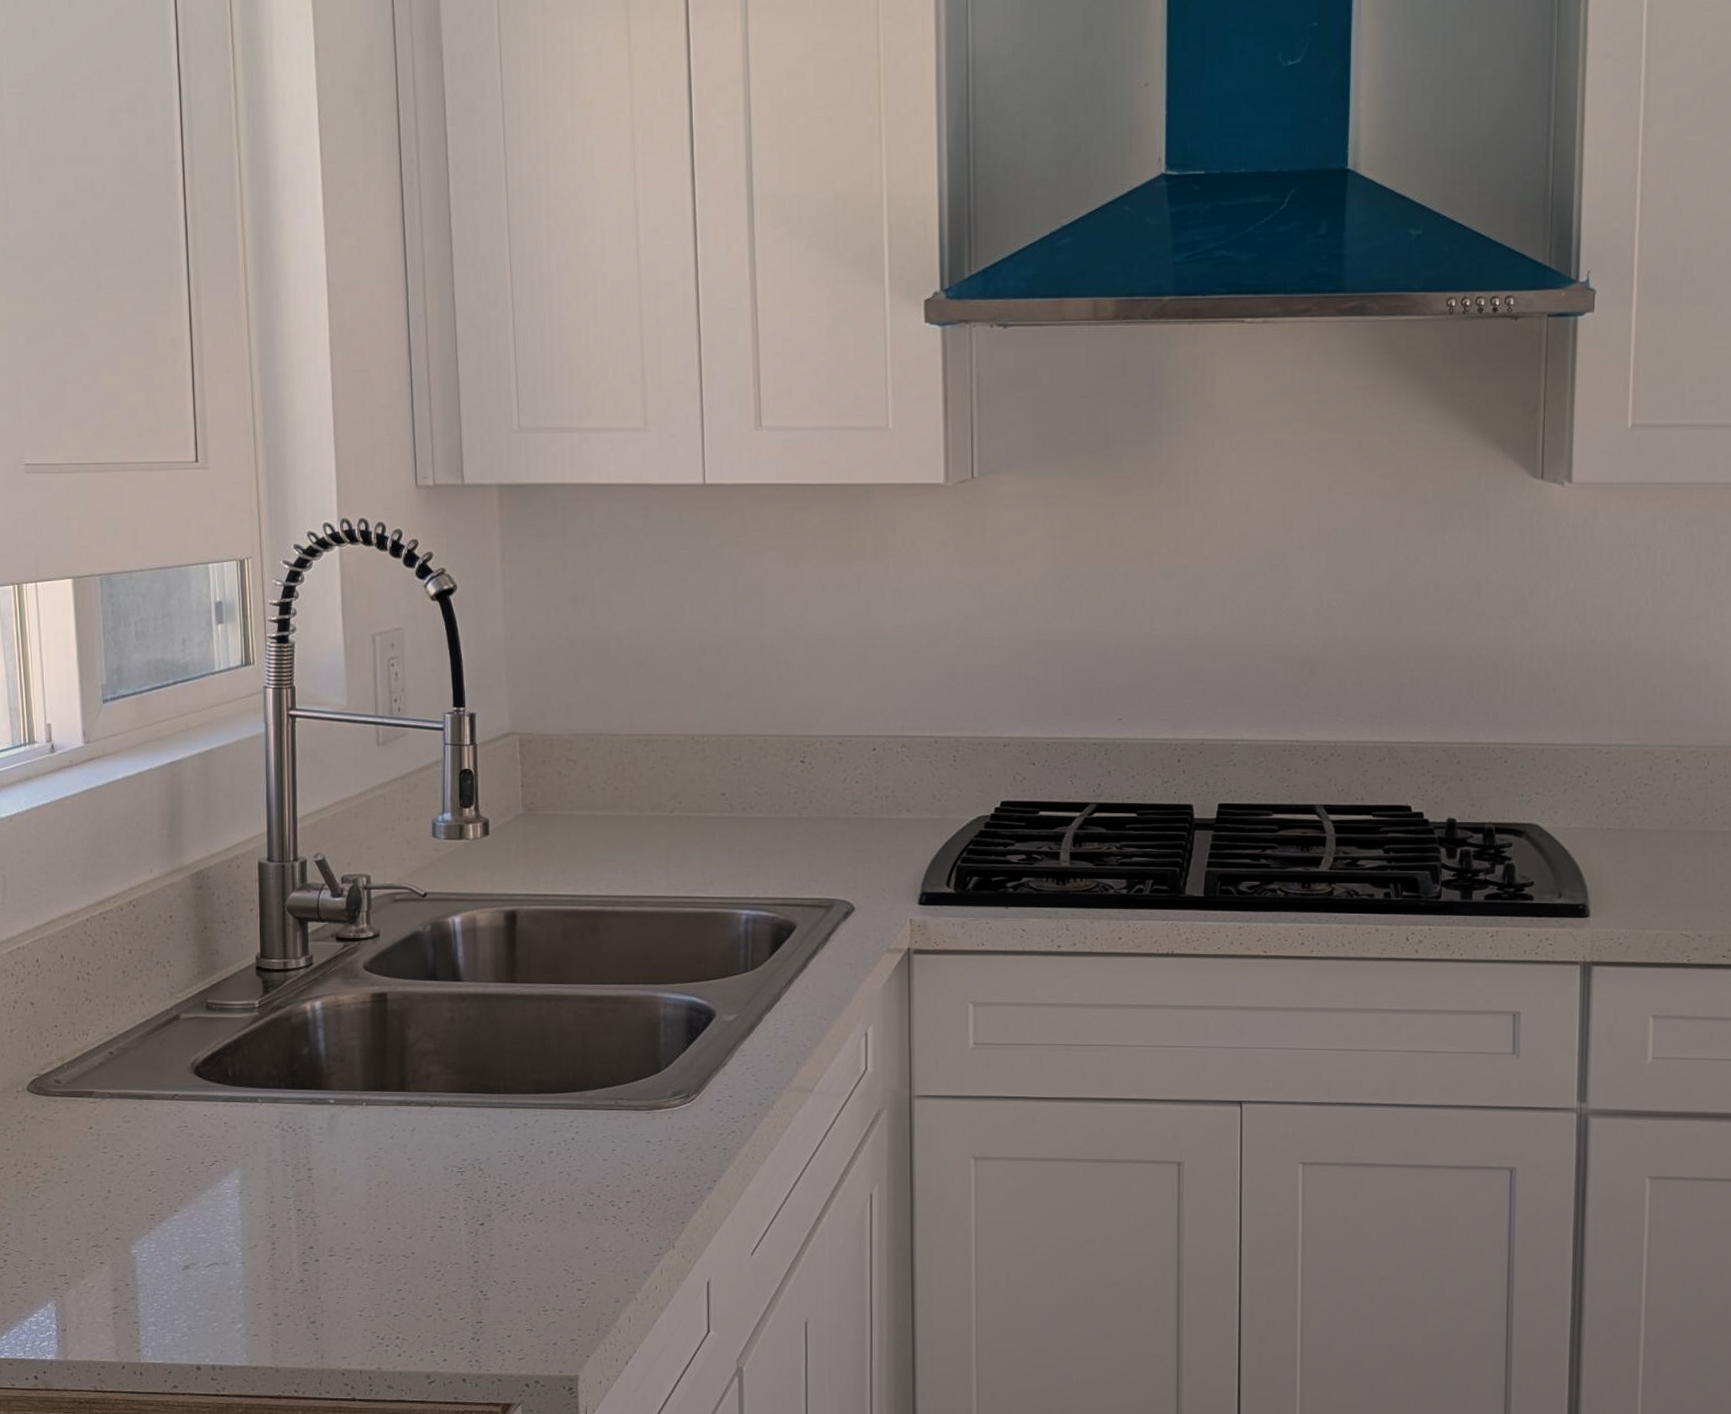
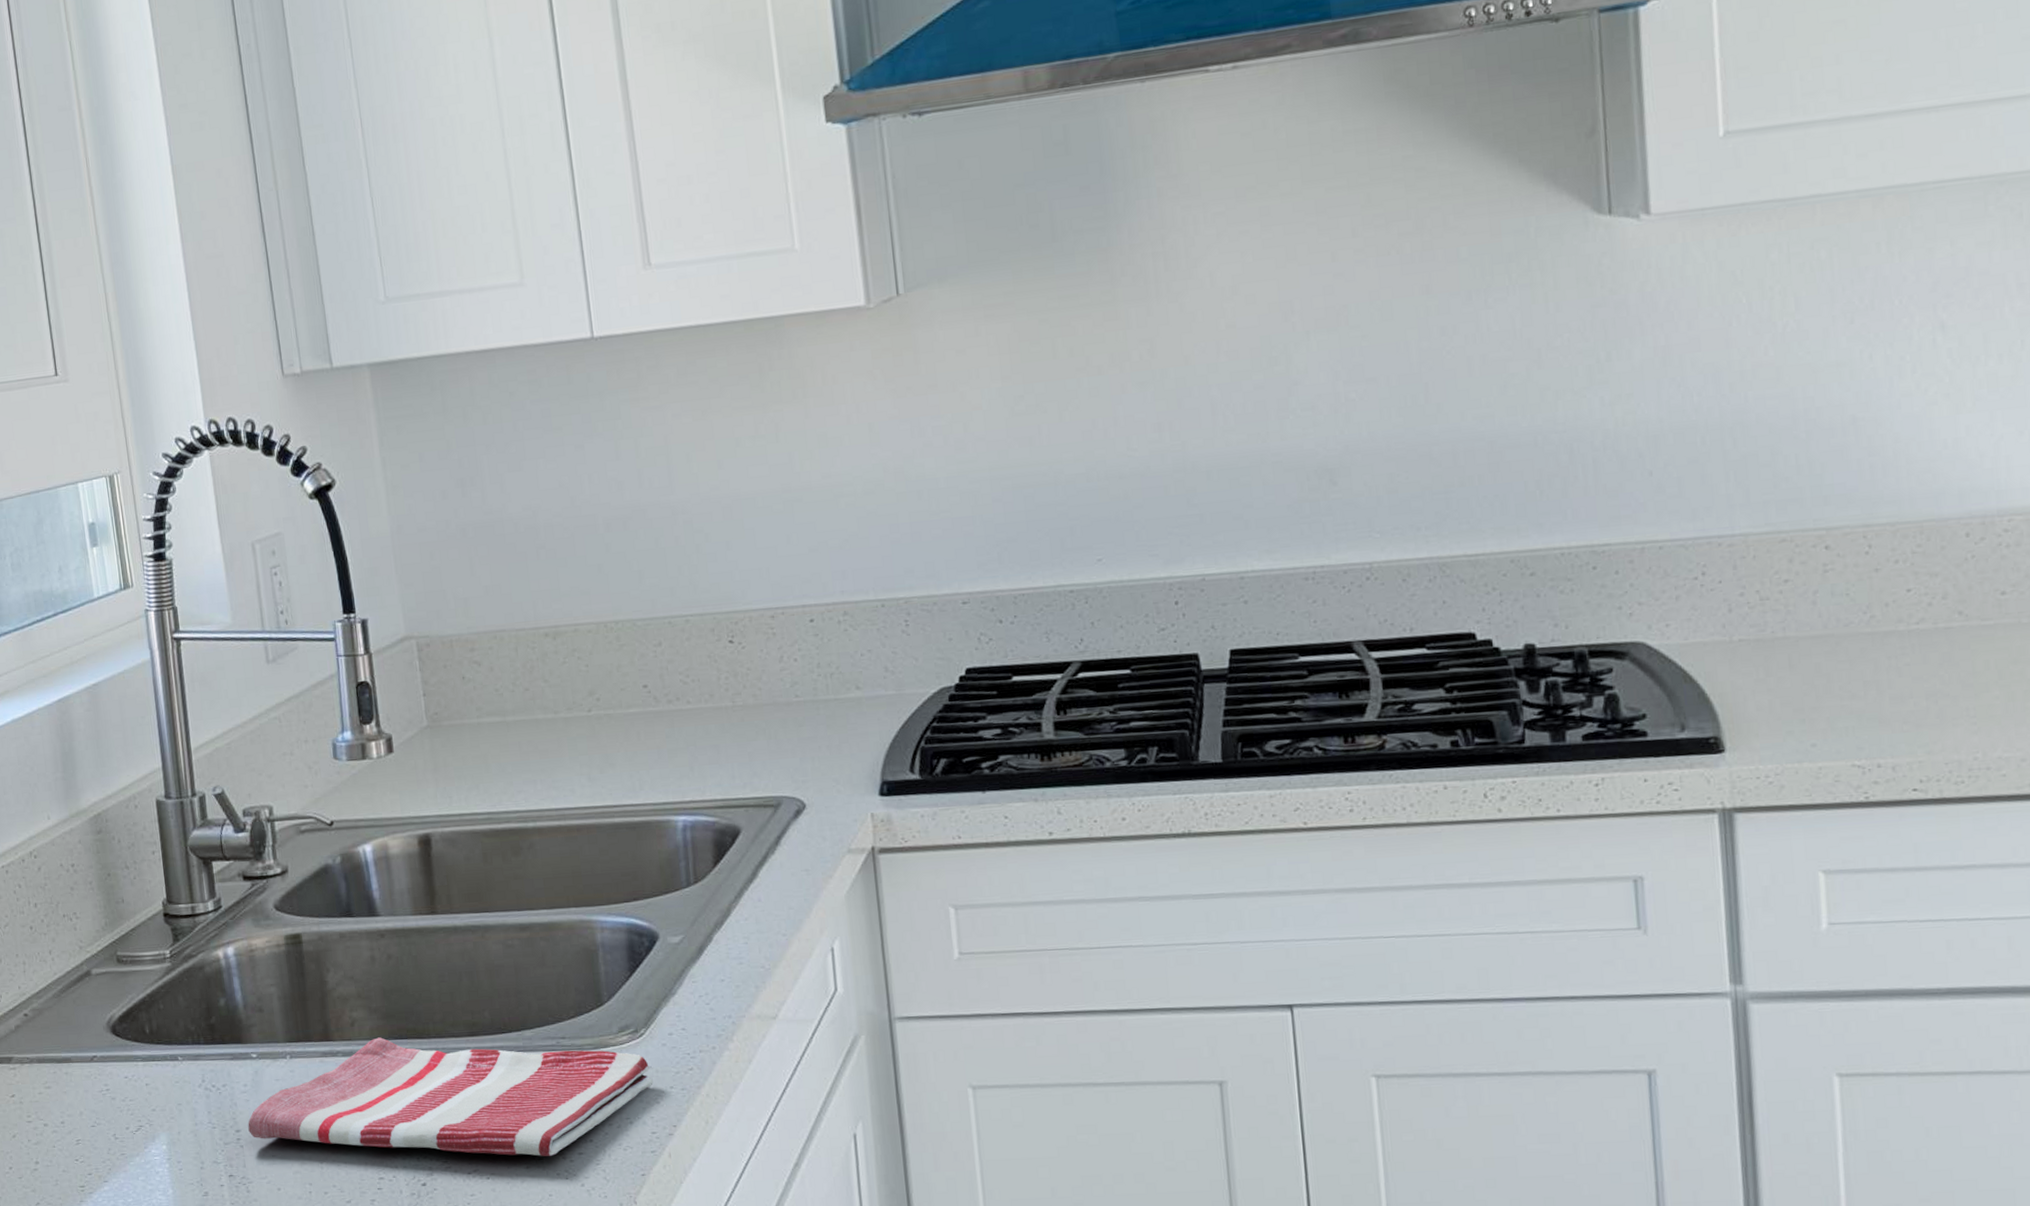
dish towel: none [320,1090,699,1203] -> present [248,1037,653,1156]

